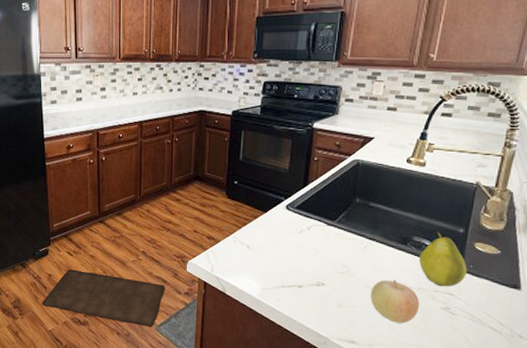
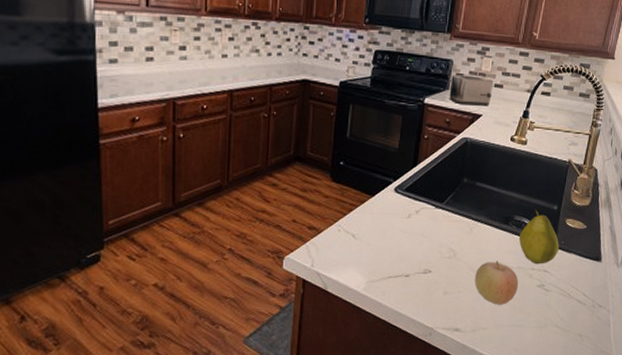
doormat: present [42,269,166,328] -> none [89,278,257,341]
toaster: none [338,100,386,129] -> present [449,74,494,106]

